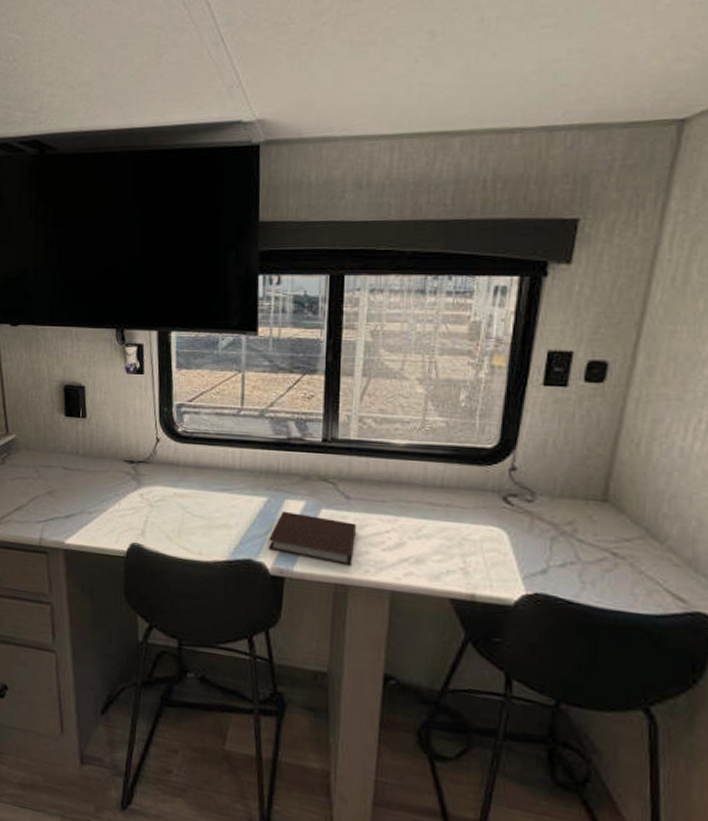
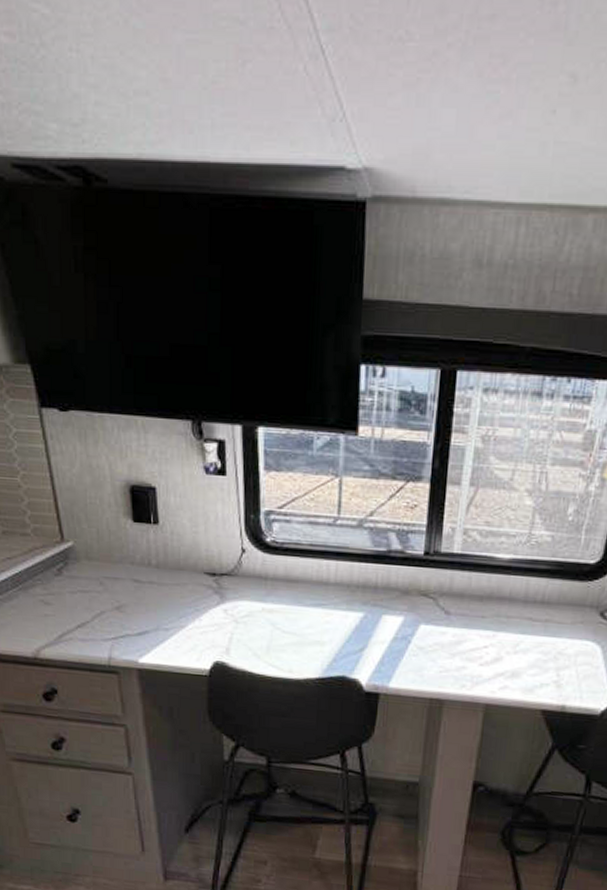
notebook: present [269,510,356,566] -> none [364,626,455,681]

